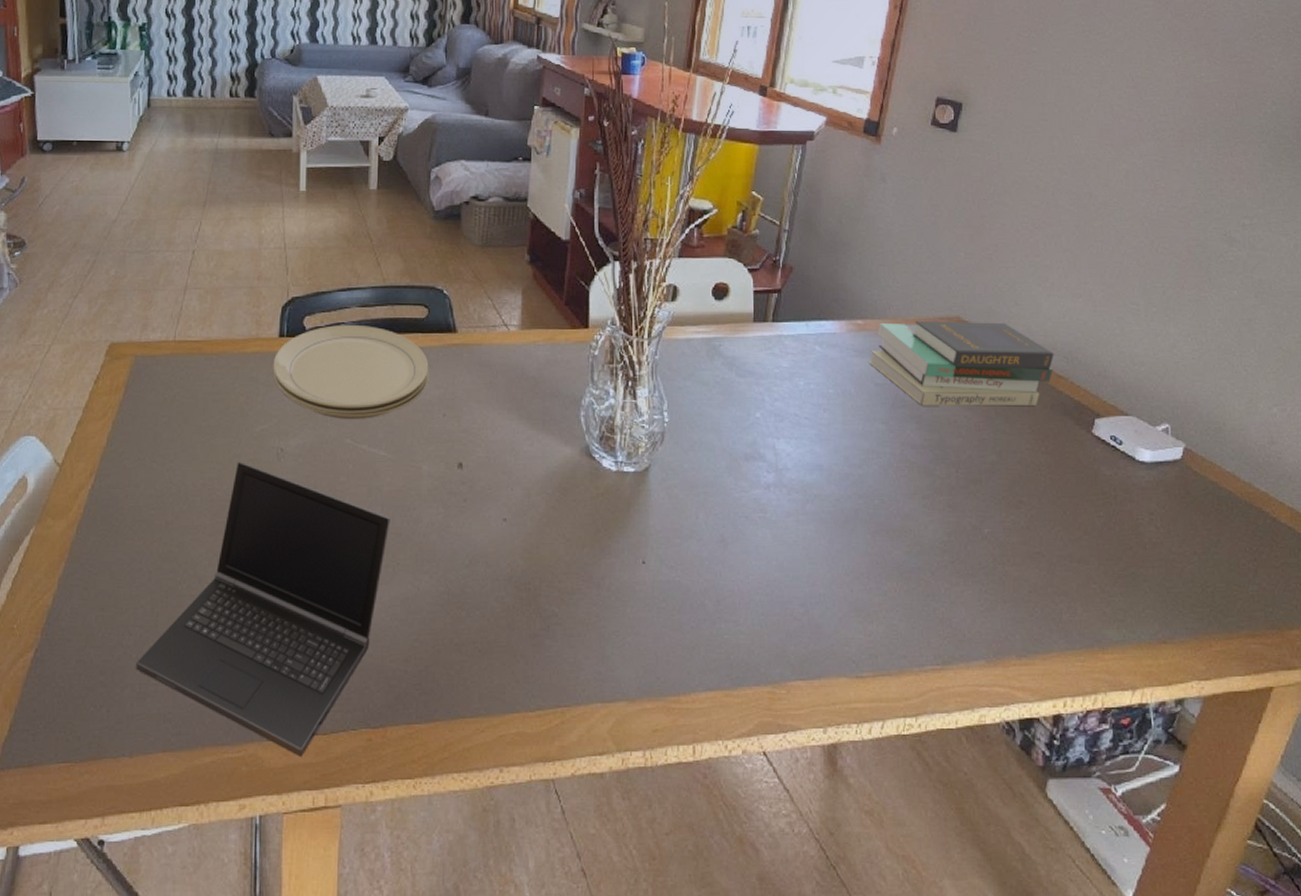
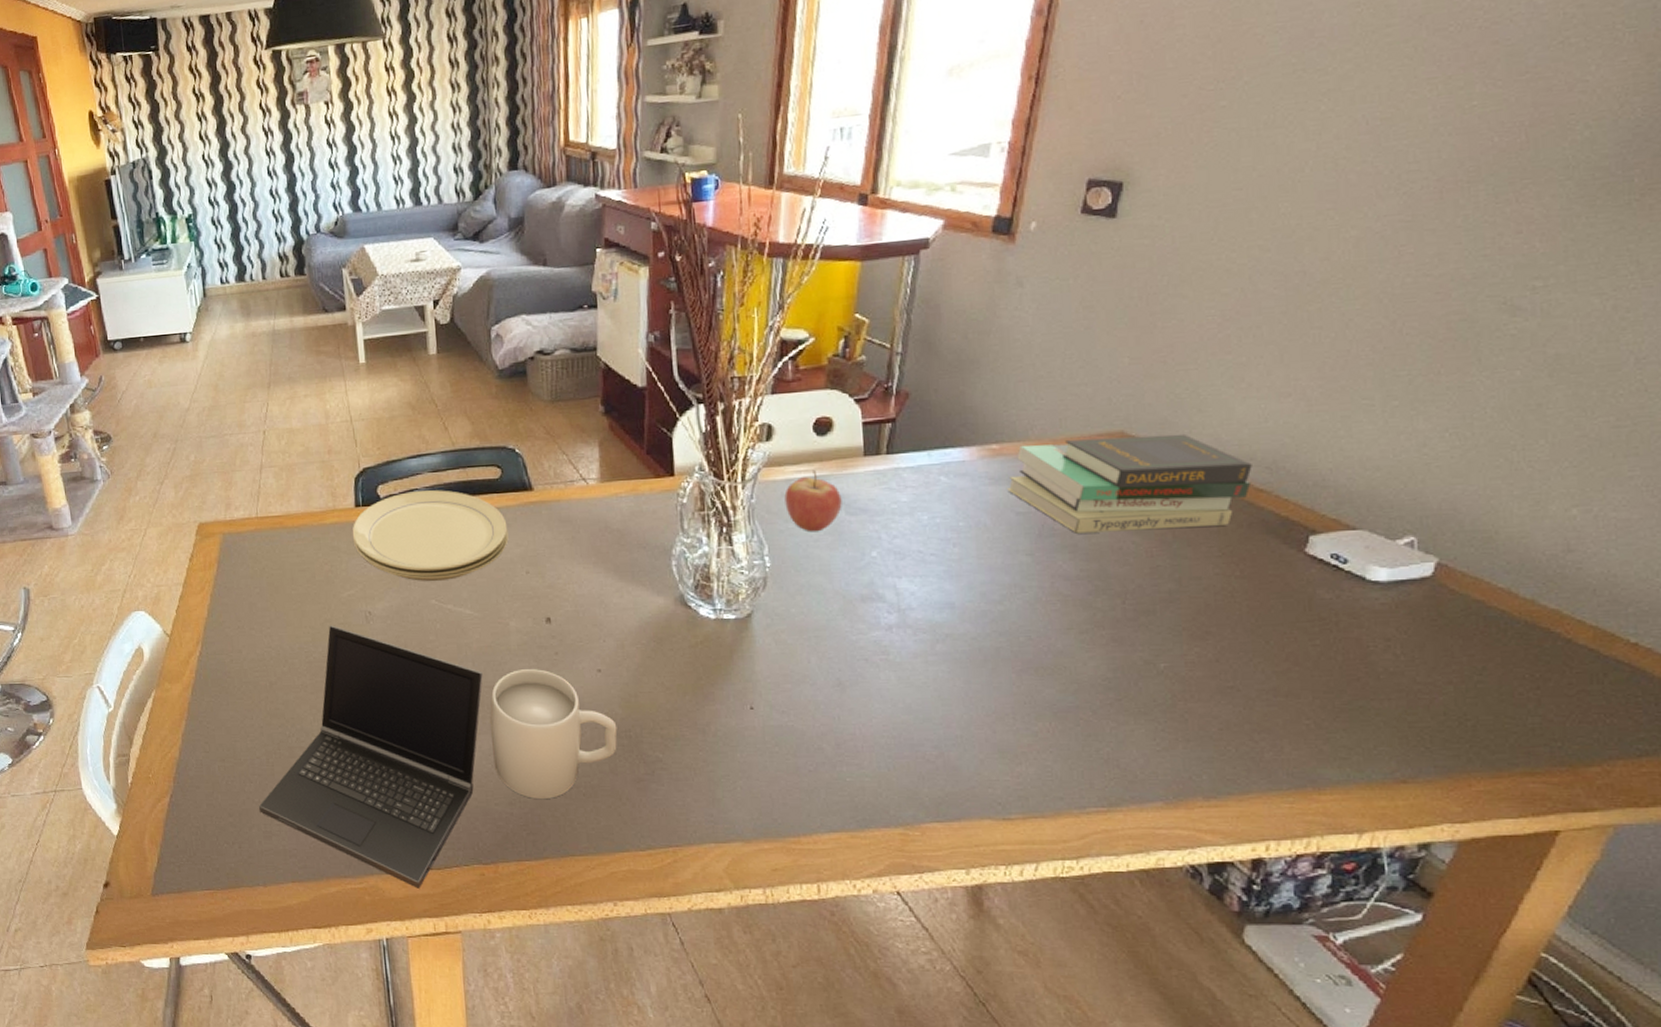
mug: none [392,516,517,656] -> present [489,669,618,800]
fruit: none [684,331,733,391] -> present [784,469,842,532]

